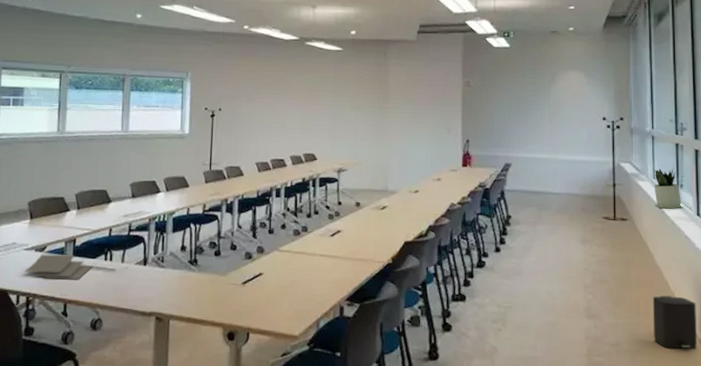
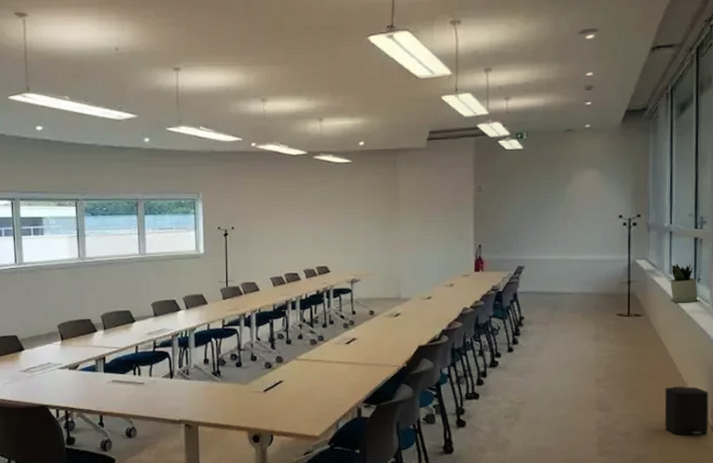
papers: present [24,253,93,280] -> none [61,371,123,394]

